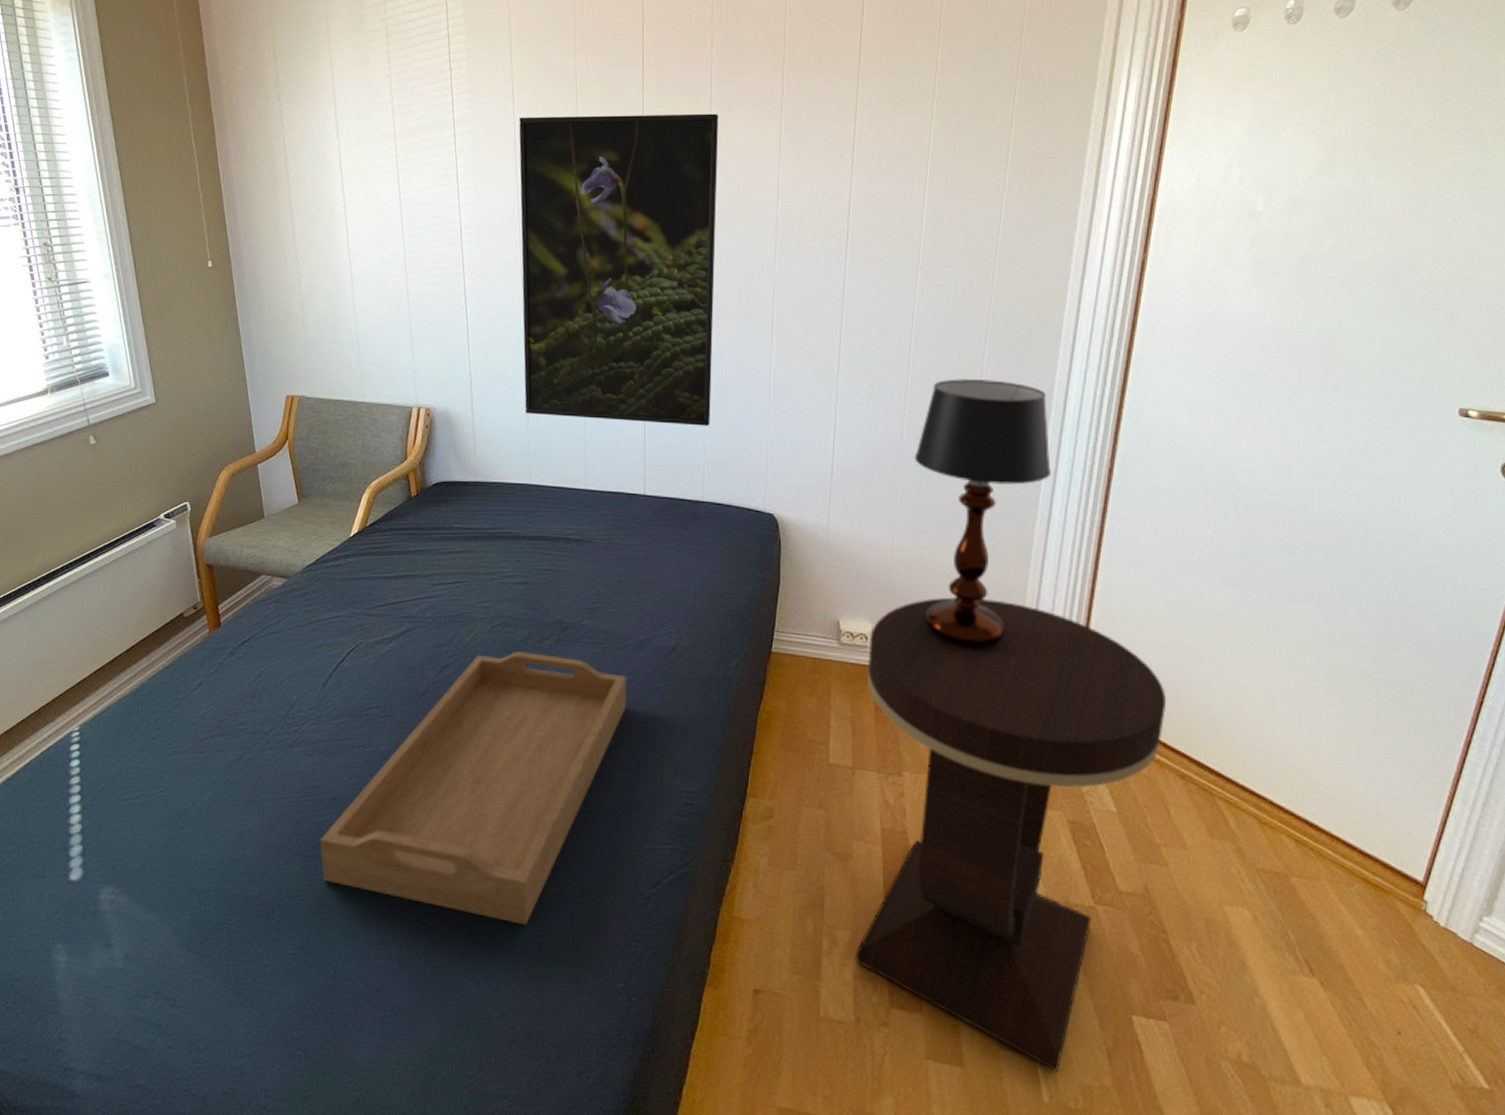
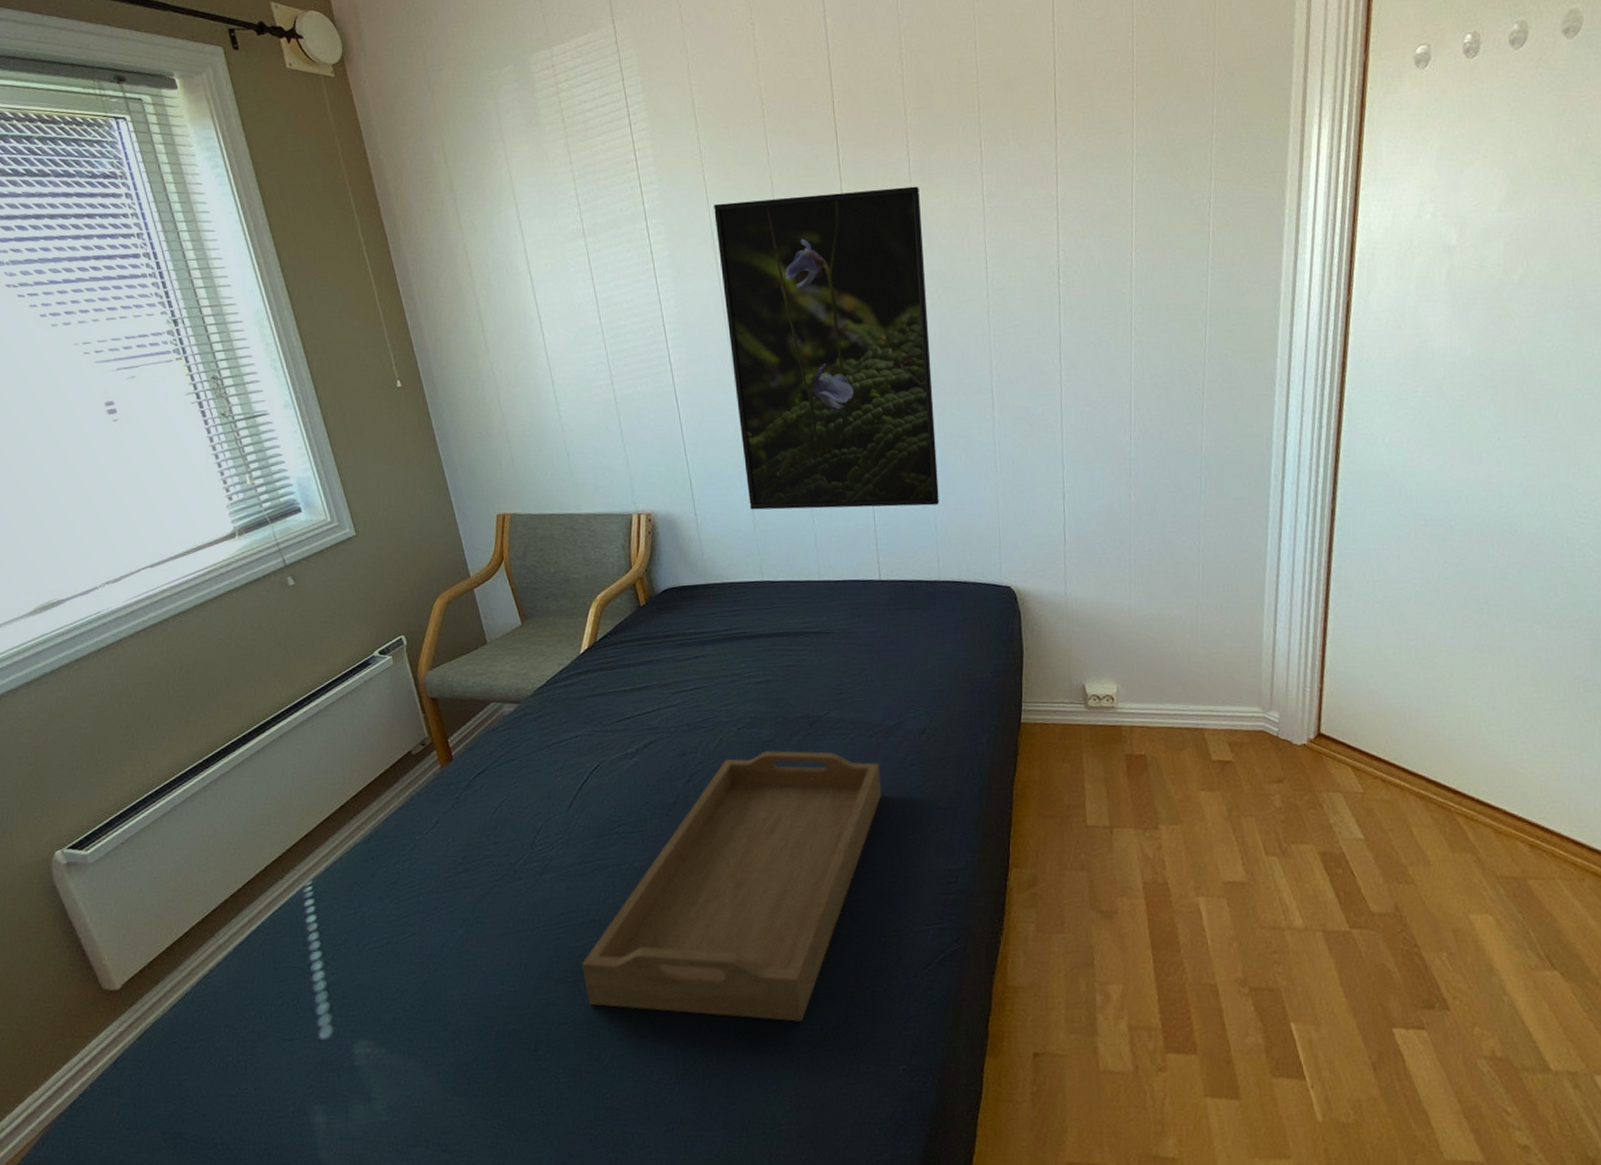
side table: present [855,597,1167,1072] -> none [1116,648,1403,1091]
table lamp: present [914,378,1051,648] -> none [1144,432,1277,698]

